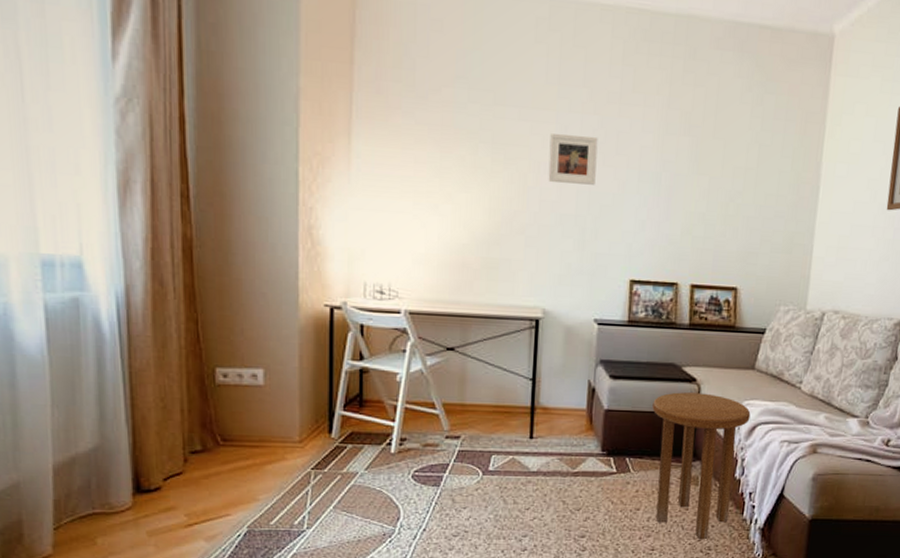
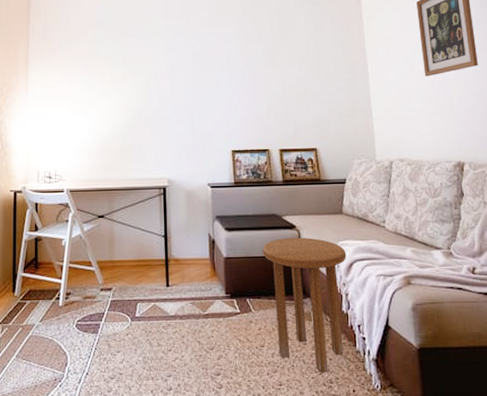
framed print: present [548,134,598,185] -> none [162,50,198,86]

